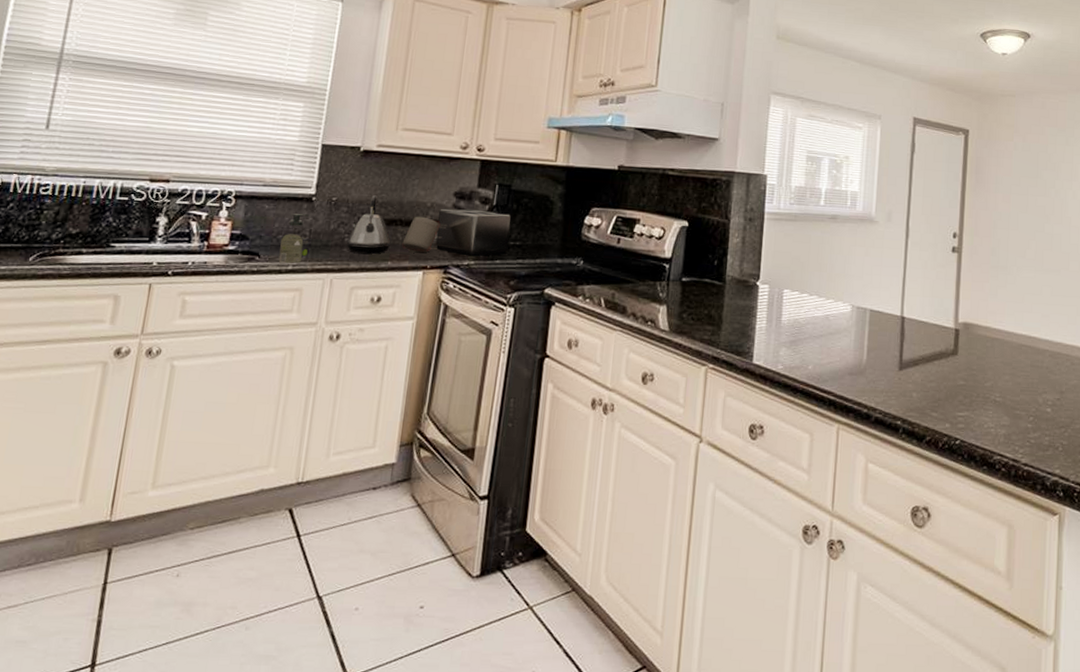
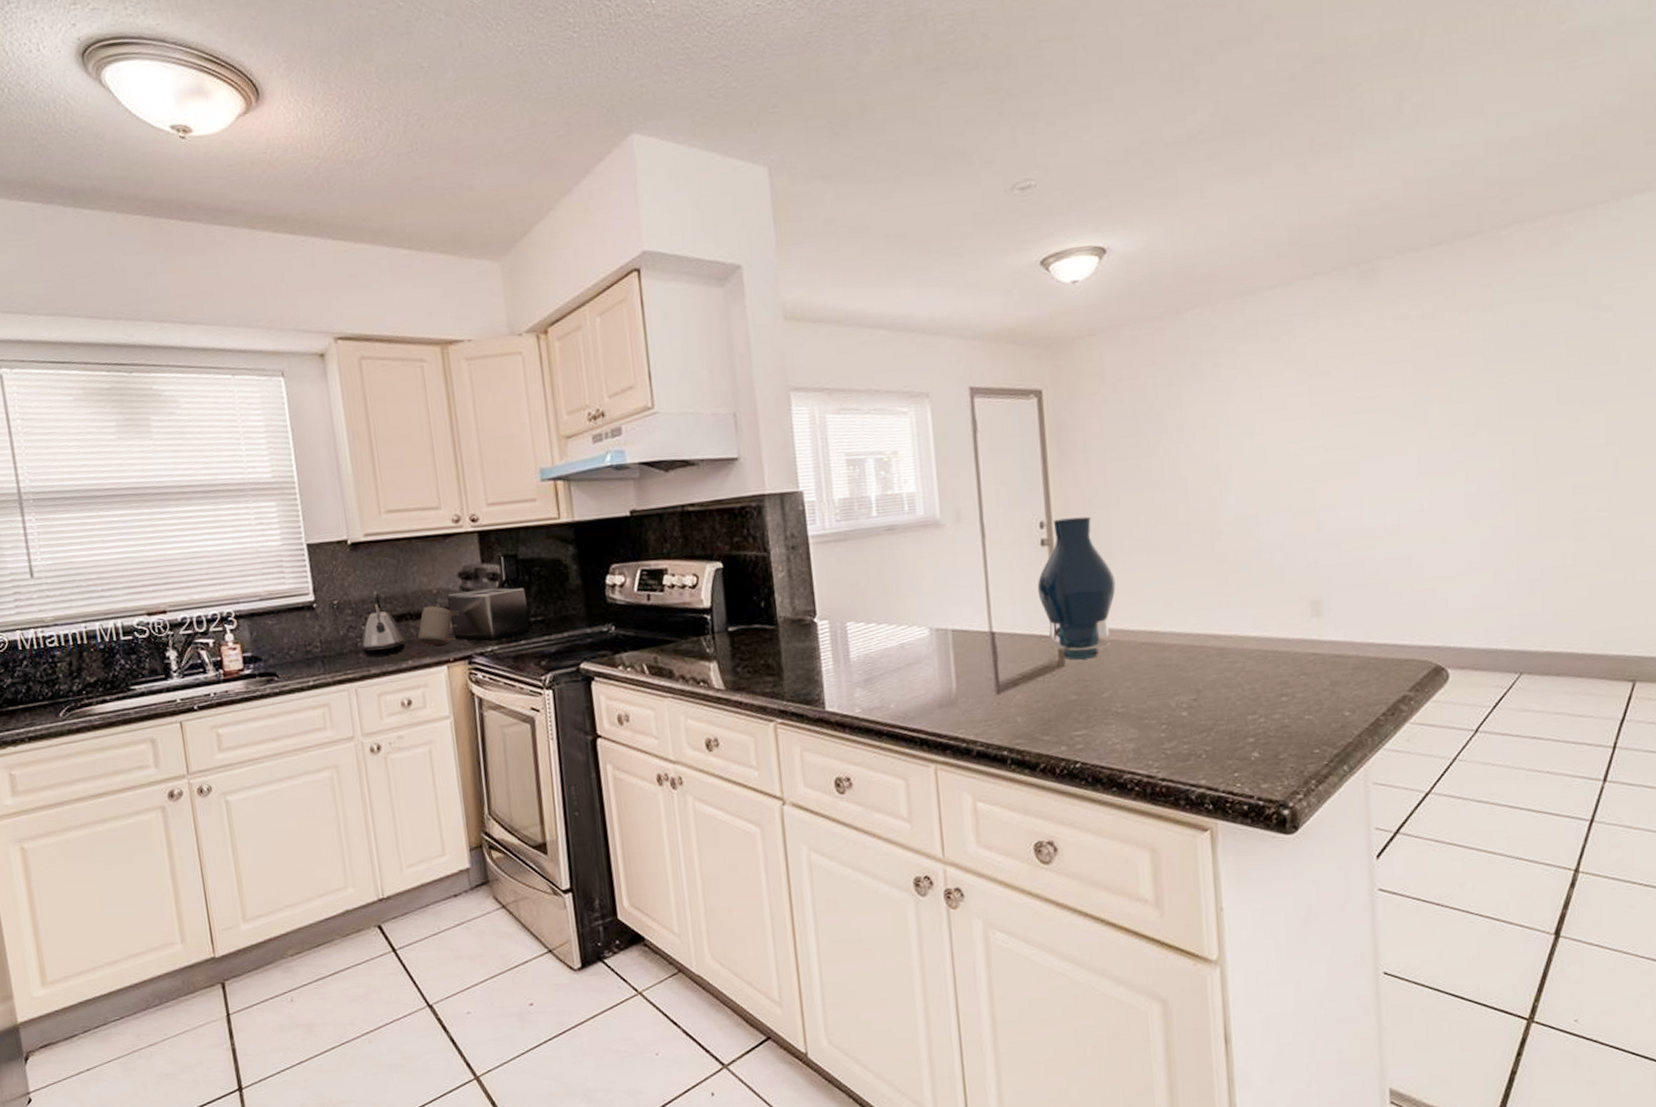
soap dispenser: present [278,213,310,264] -> none [293,624,324,681]
vase: none [944,233,1007,352] -> present [1037,516,1116,660]

